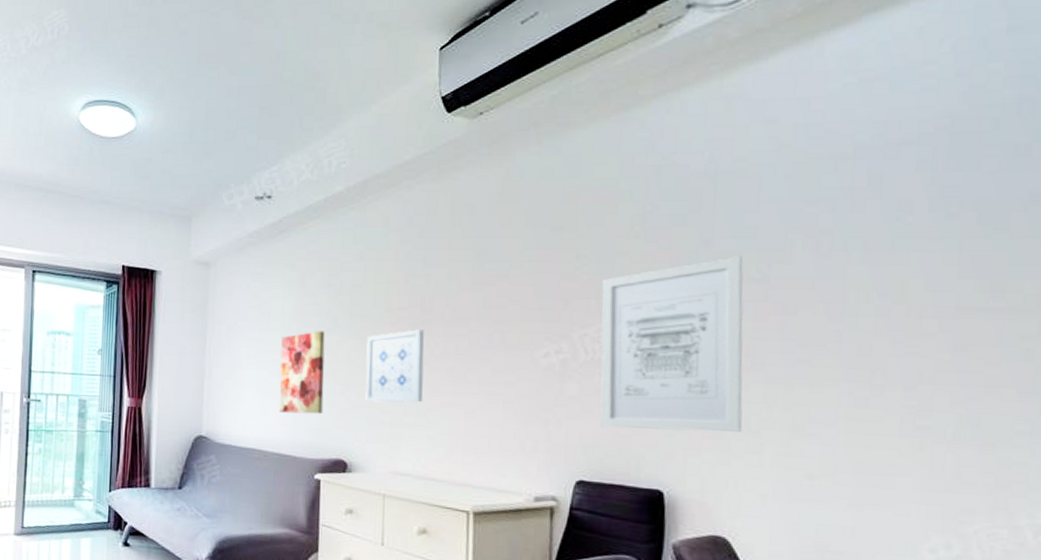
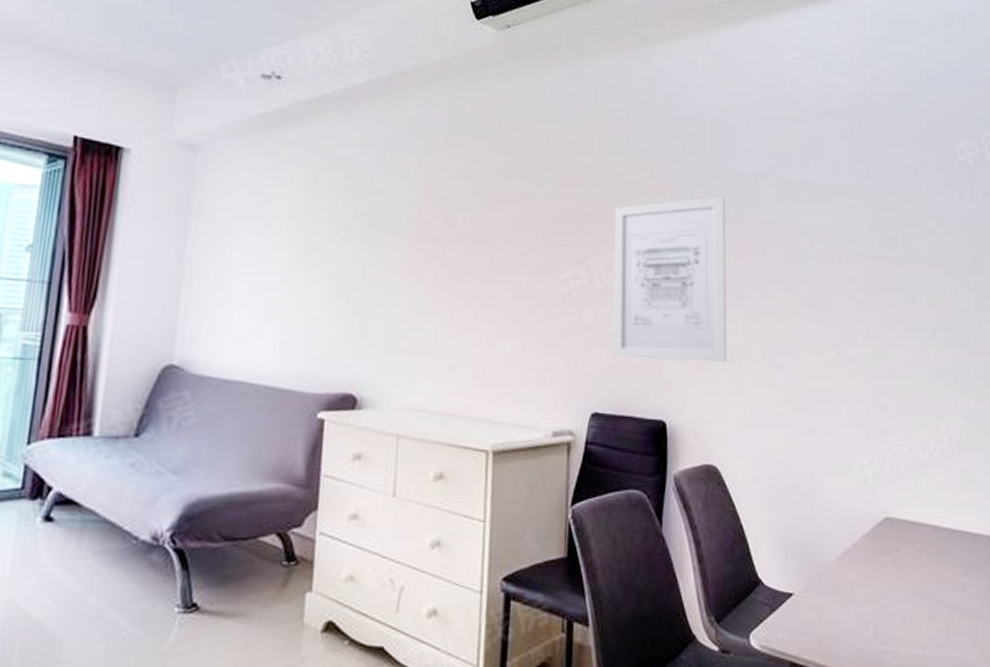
wall art: present [279,331,326,415] -> none [278,239,338,340]
wall art: present [365,329,424,403] -> none [381,245,447,328]

